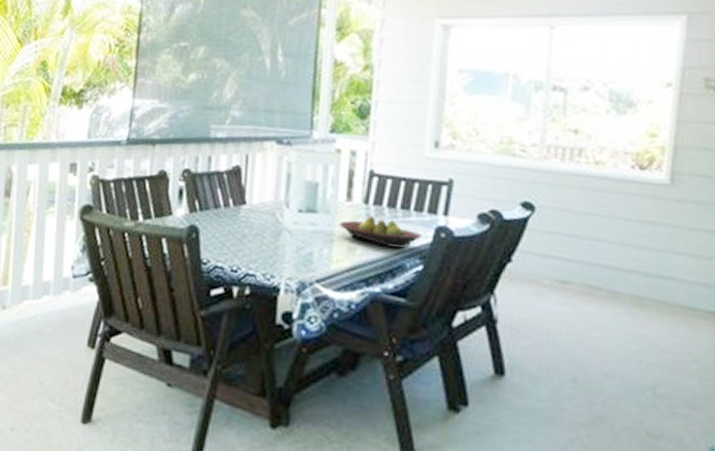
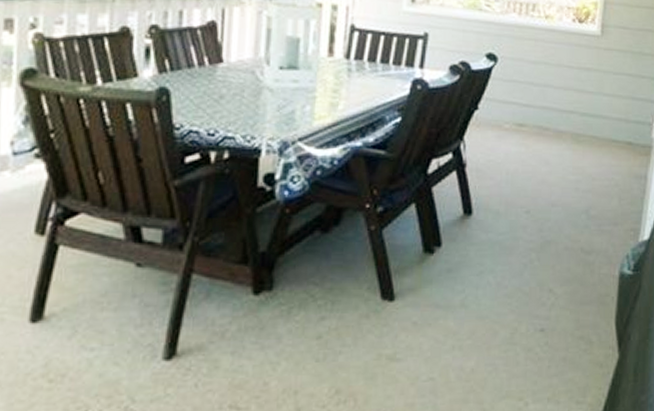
fruit bowl: present [339,215,422,248] -> none [321,70,400,102]

